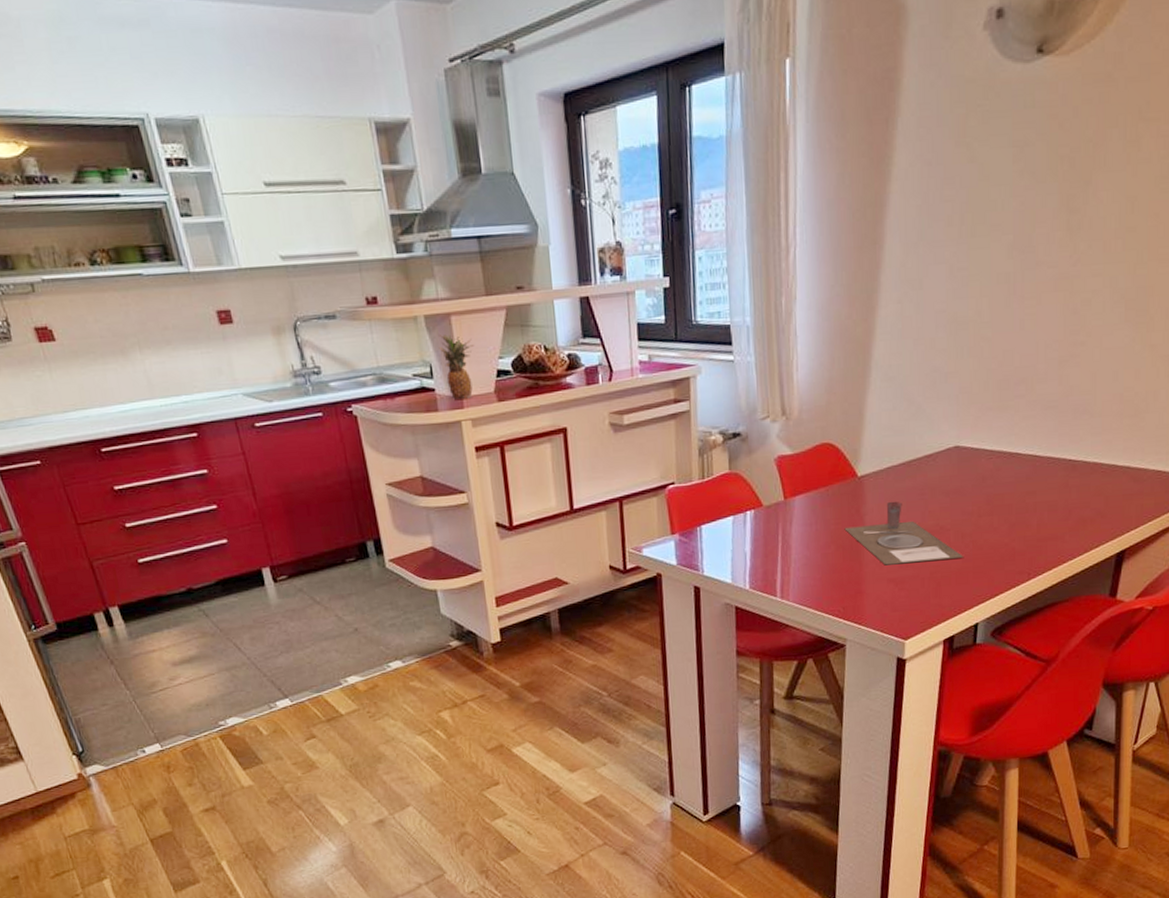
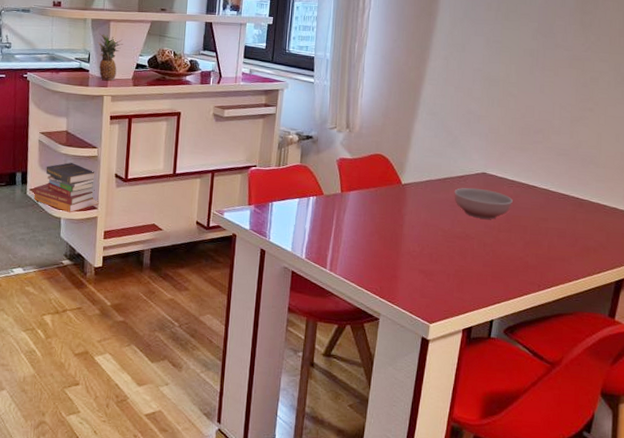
books: none [393,517,482,582] -> present [33,162,100,213]
place setting: present [844,501,963,566] -> none [387,207,484,263]
bowl: none [922,467,993,505] -> present [454,187,513,219]

